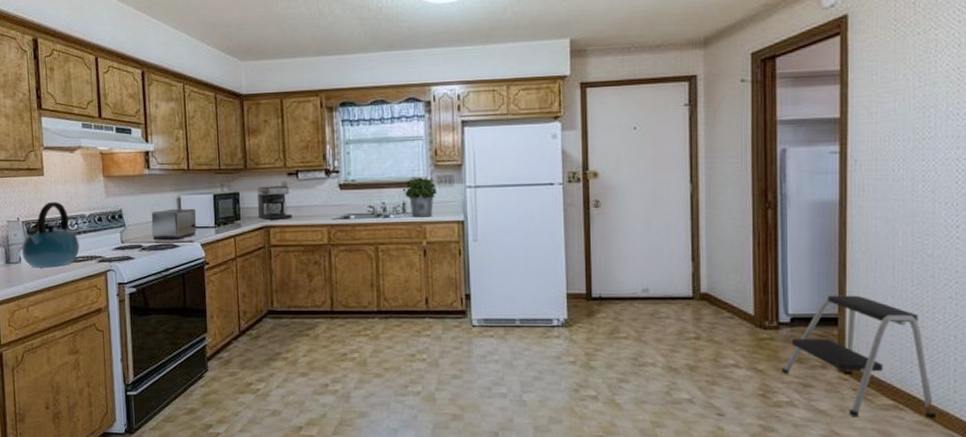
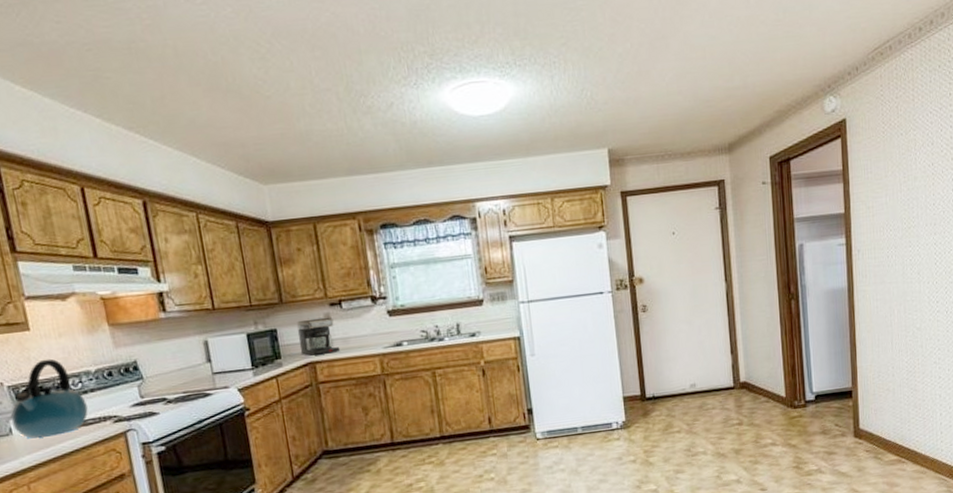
toaster: present [151,208,197,240] -> none [173,351,231,390]
potted plant: present [402,177,436,218] -> none [455,296,490,338]
step stool: present [782,295,936,419] -> none [810,369,929,475]

